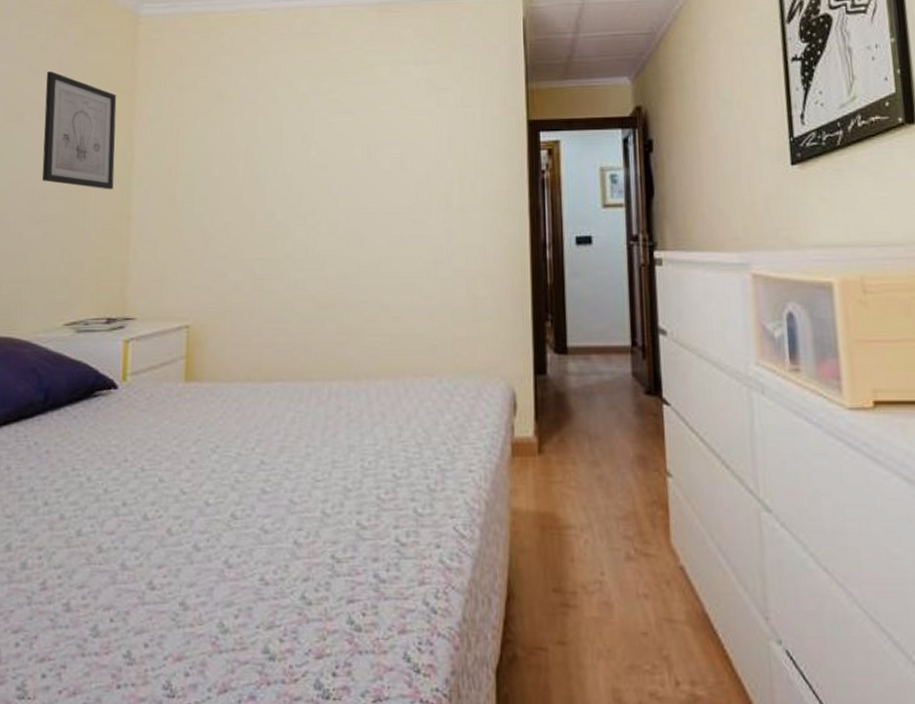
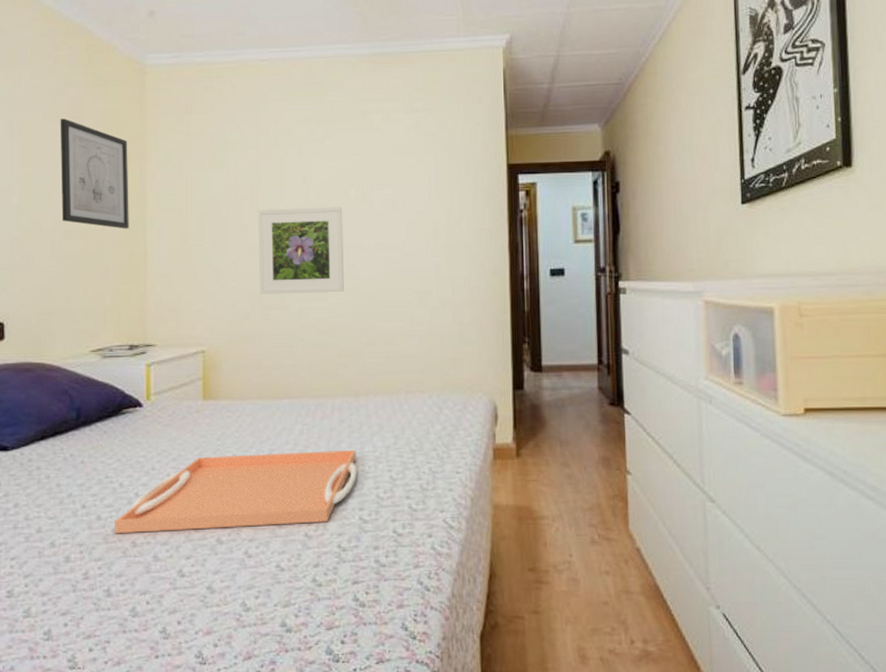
serving tray: none [79,441,356,537] -> present [115,449,358,534]
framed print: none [252,166,346,263] -> present [258,207,344,295]

